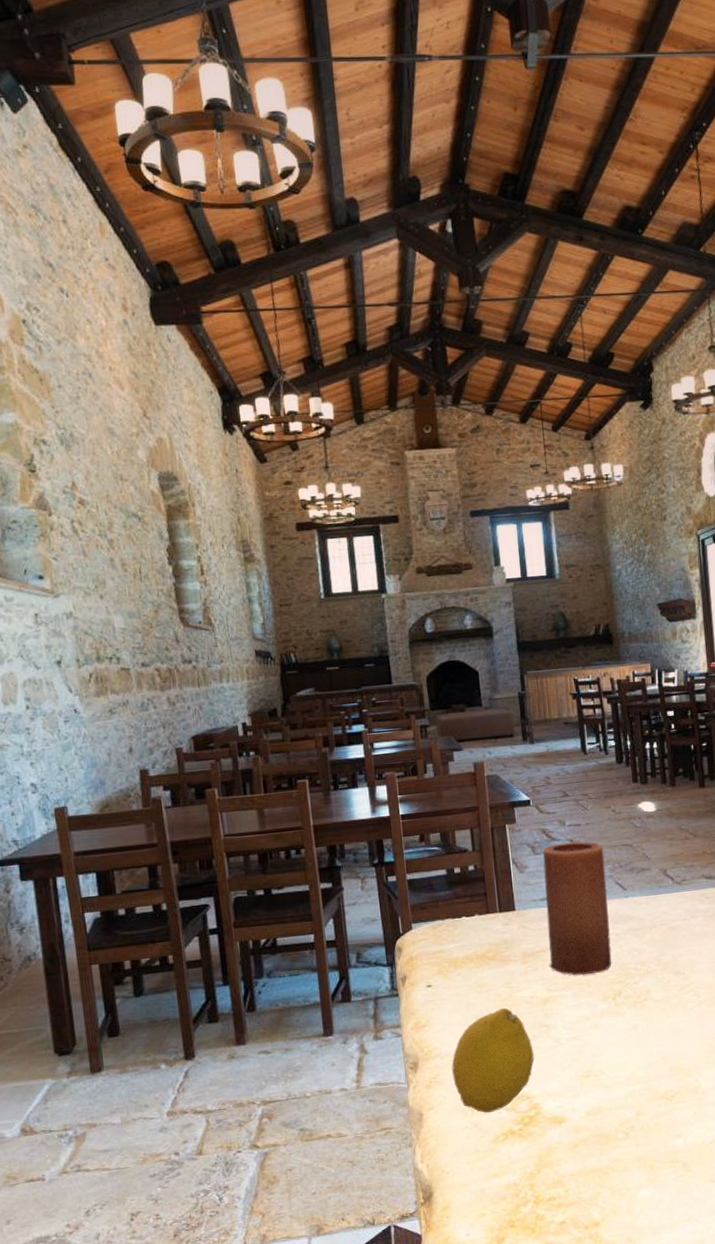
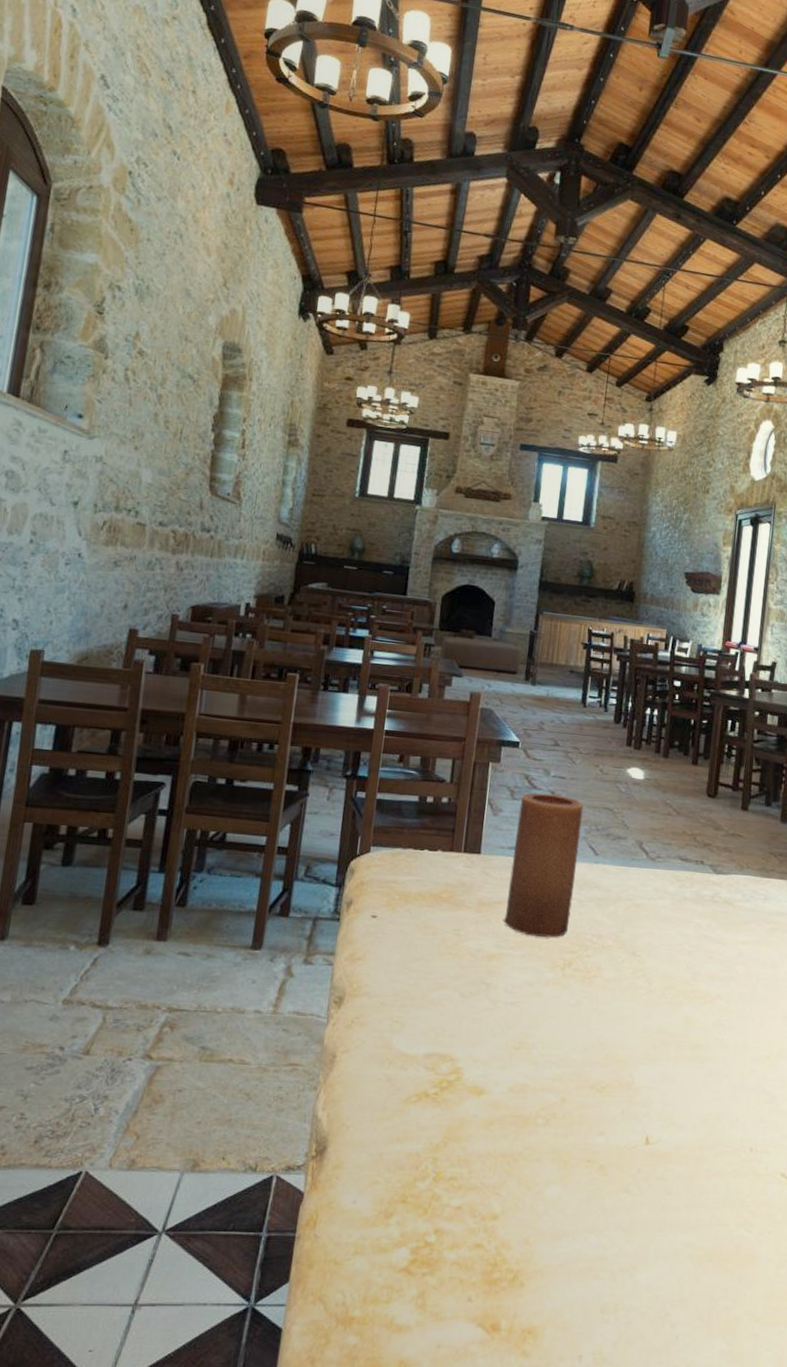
fruit: present [452,1007,534,1113] -> none [377,955,468,1068]

